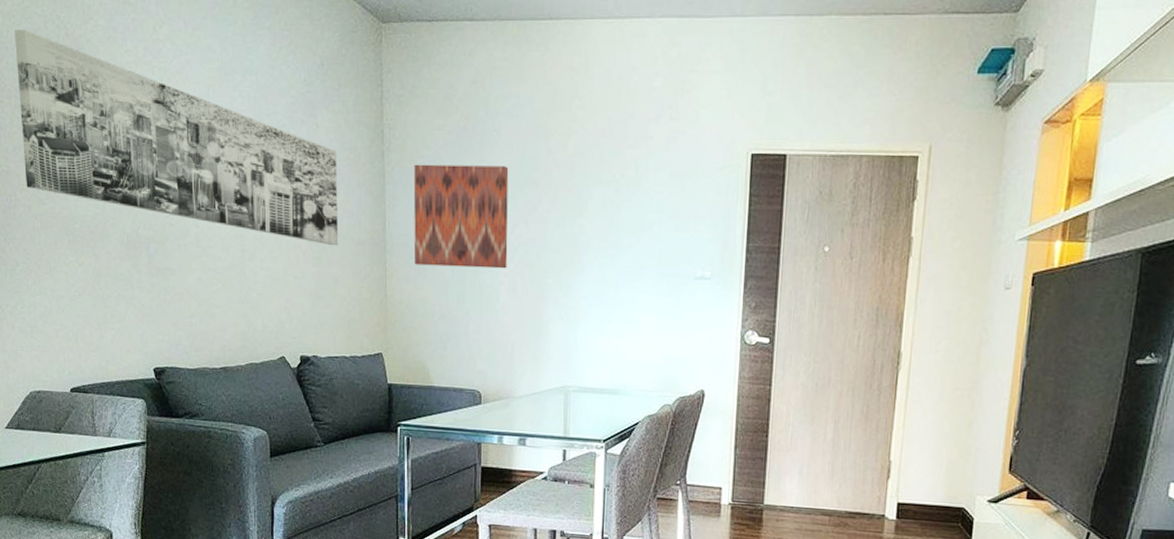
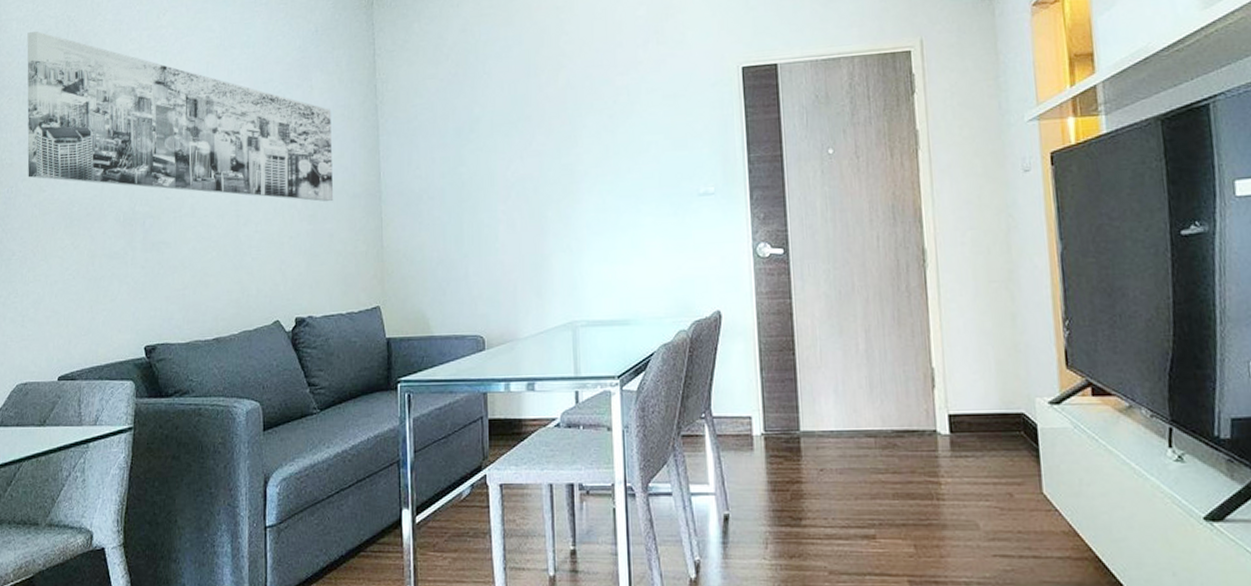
wall art: present [413,164,509,269] -> none [407,106,505,212]

